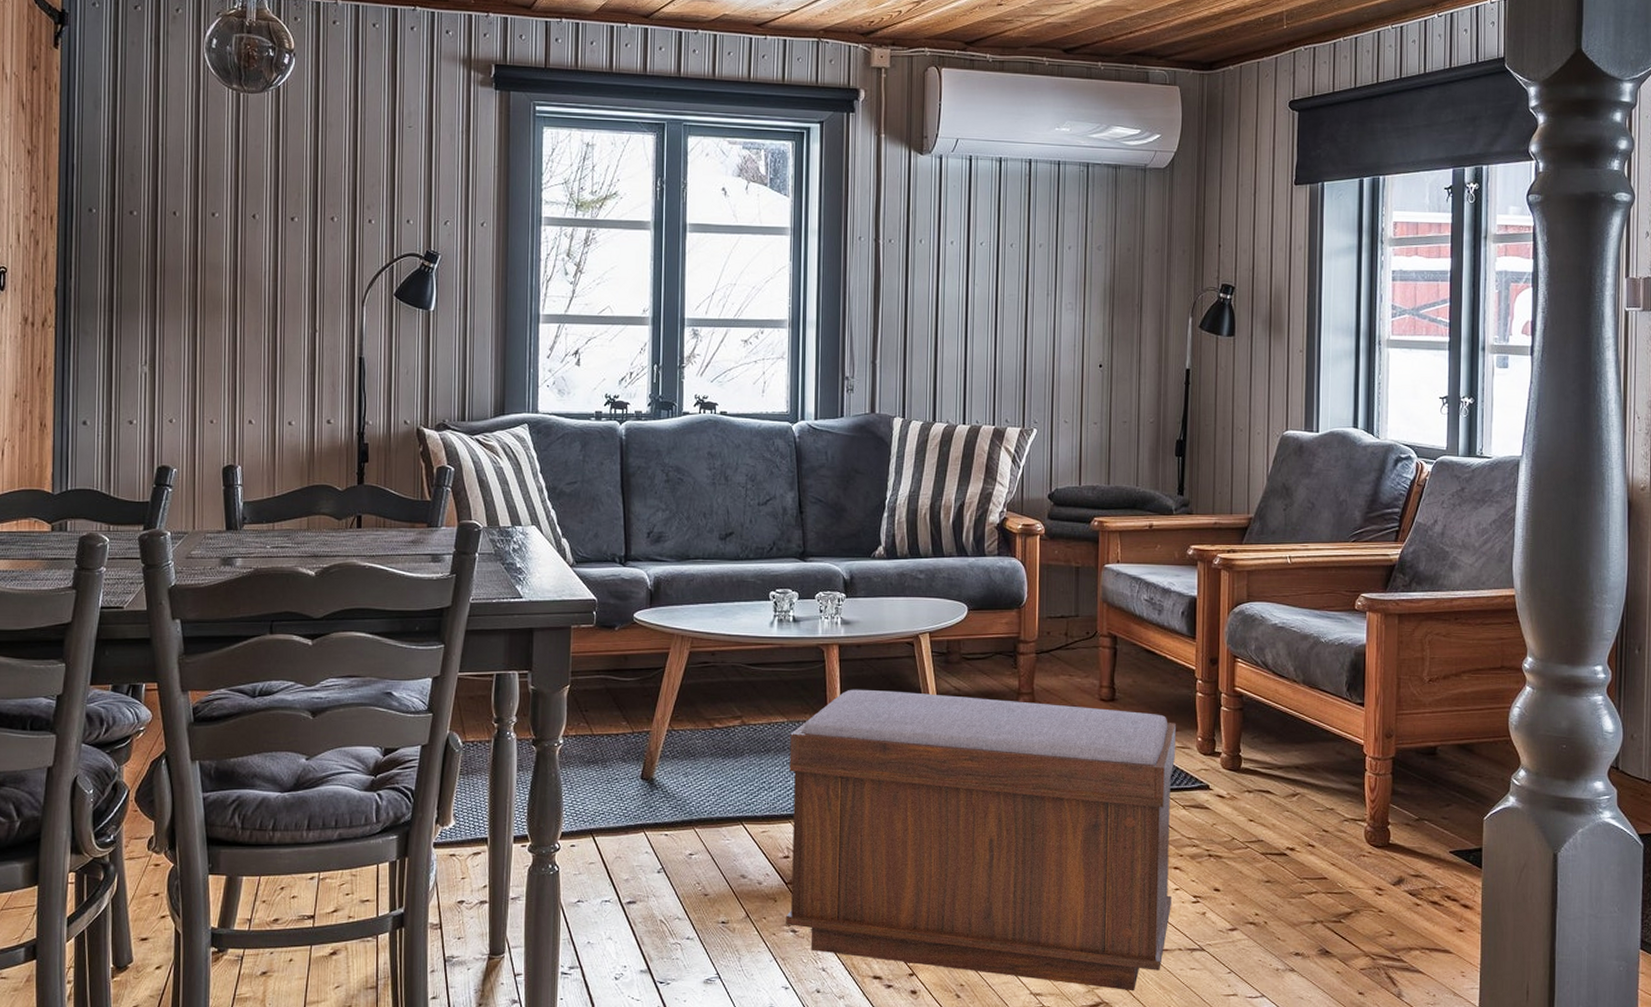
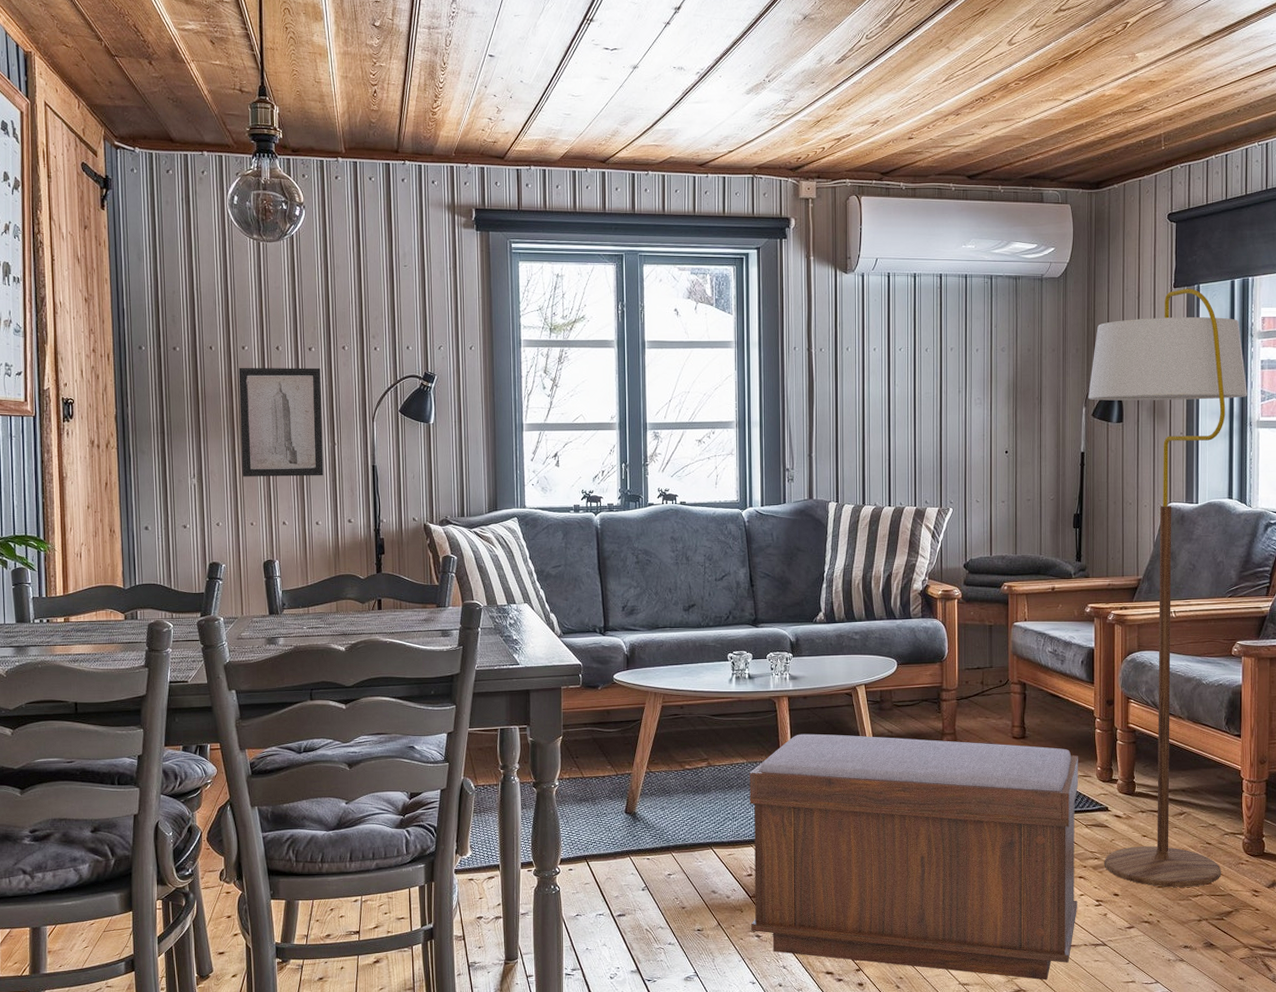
wall art: none [203,237,303,368] -> present [238,367,324,477]
floor lamp: none [1195,186,1376,882] -> present [1088,288,1247,887]

